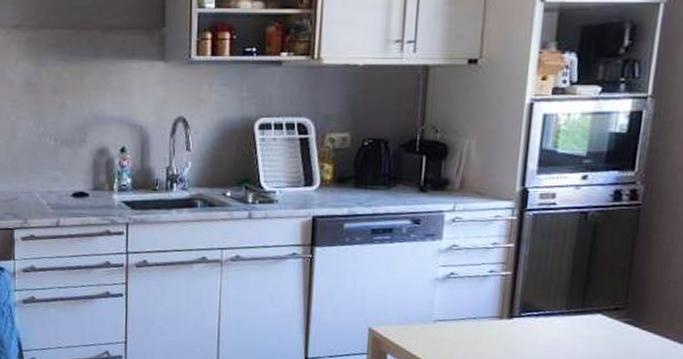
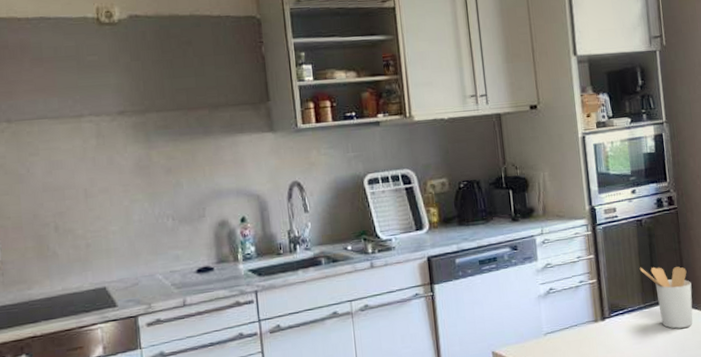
utensil holder: none [571,267,638,346] -> present [639,267,693,329]

